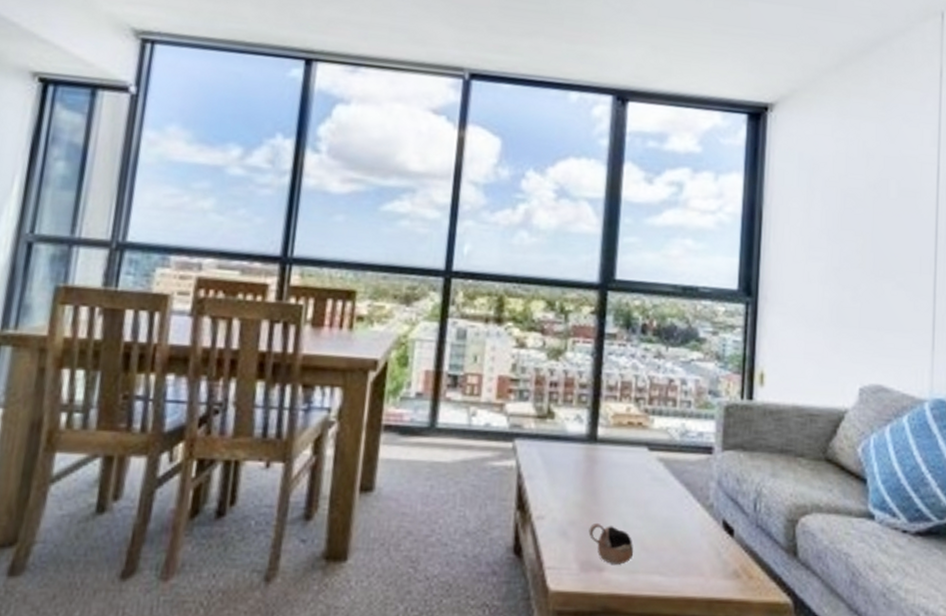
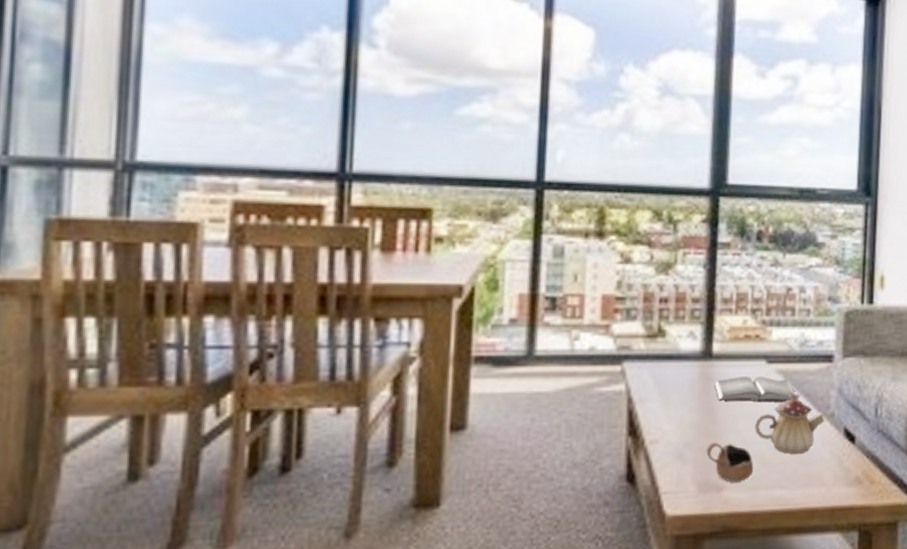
hardback book: none [598,461,679,490] -> present [715,376,799,403]
teapot: none [635,482,704,543] -> present [754,393,825,455]

